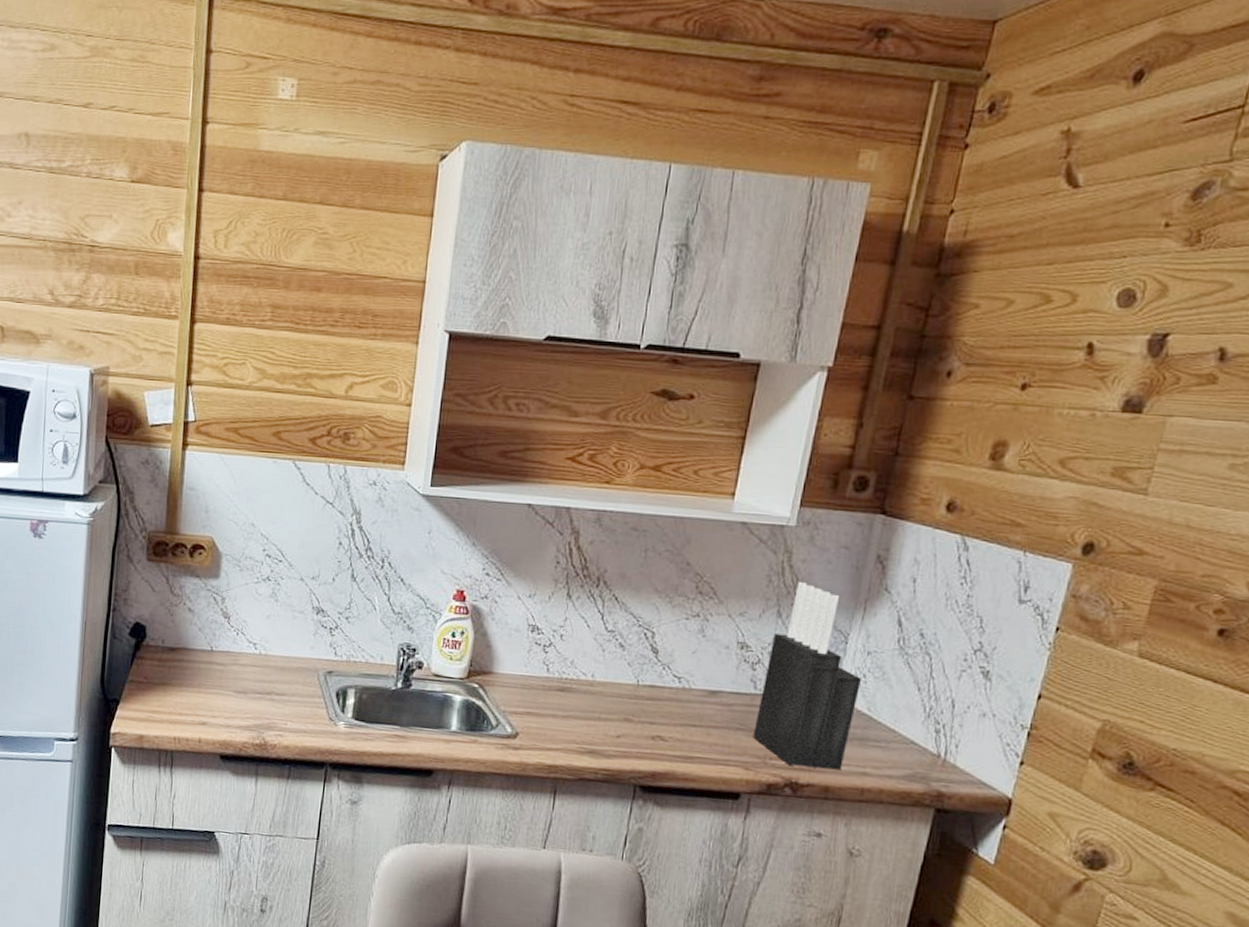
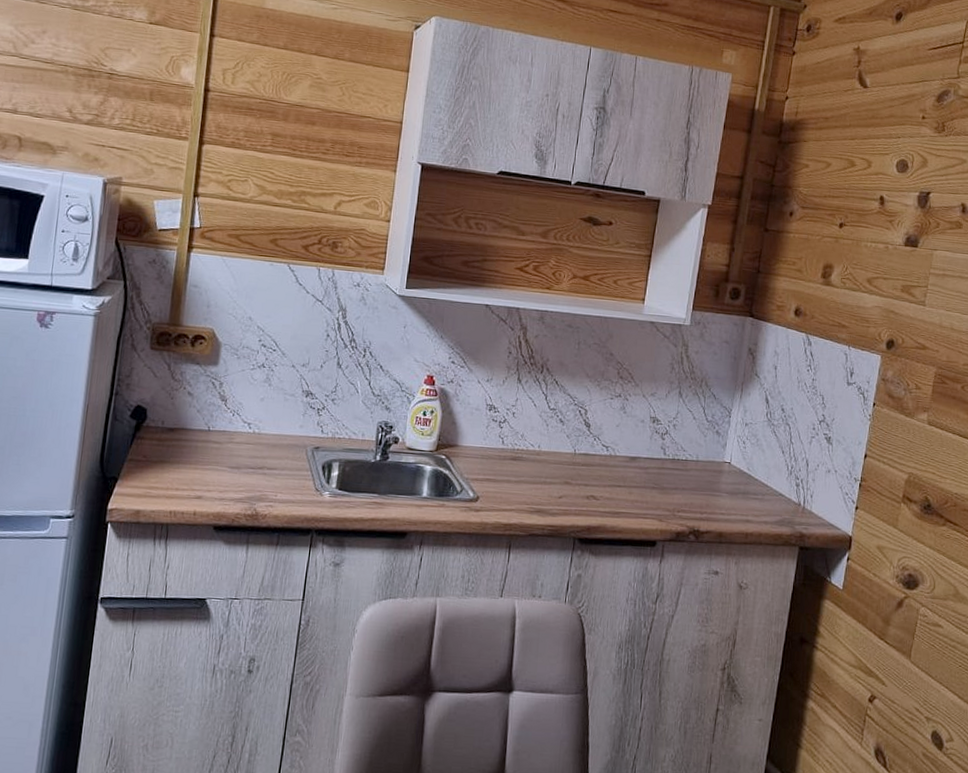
knife block: present [753,582,863,770] -> none [664,369,743,519]

